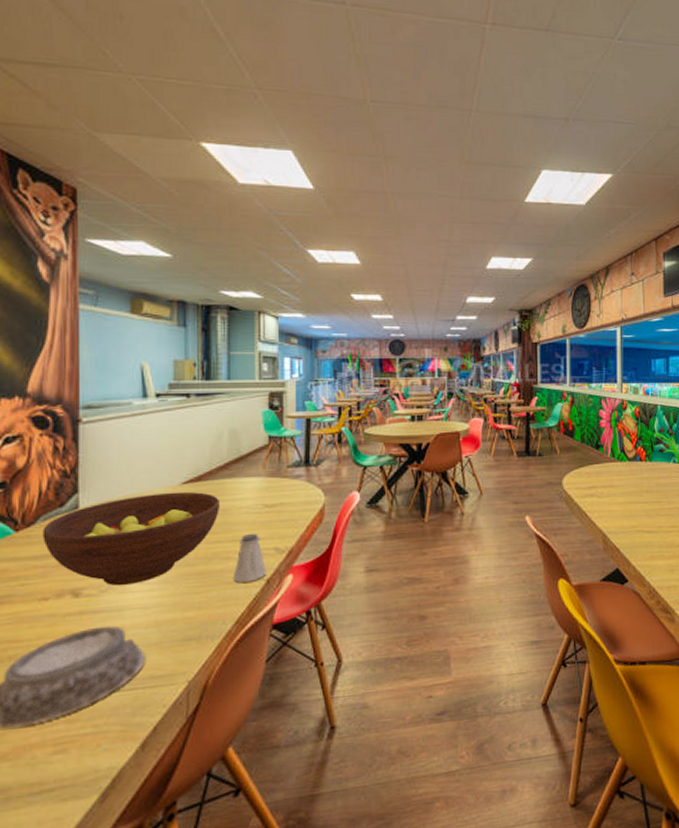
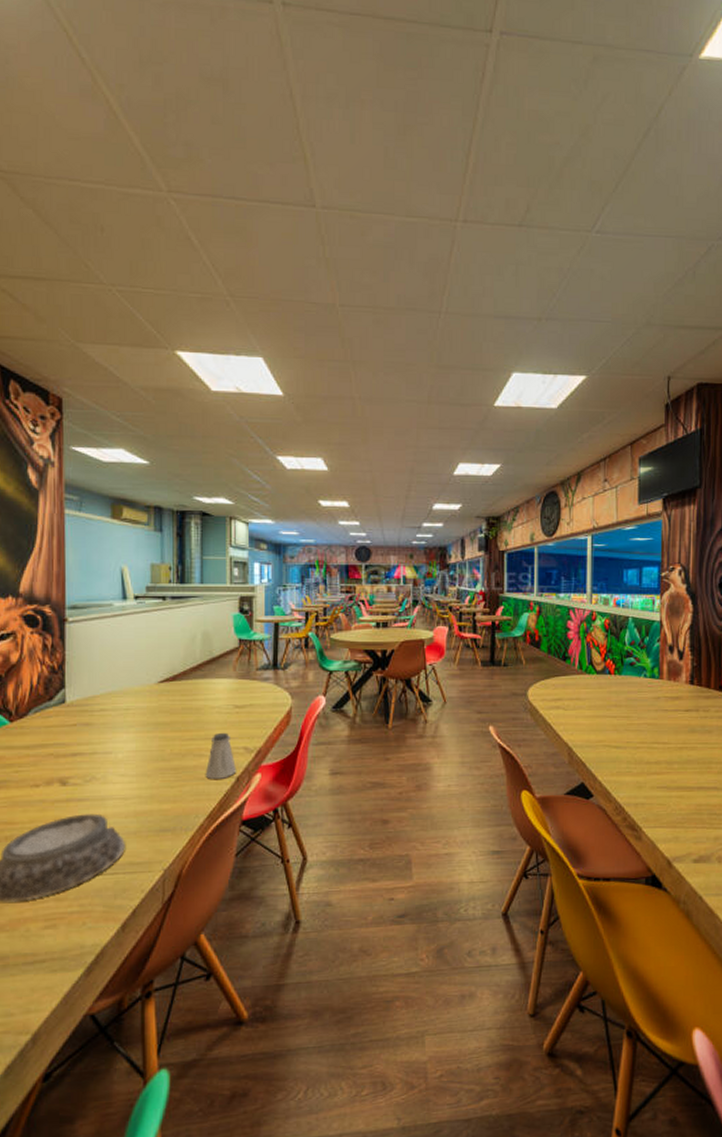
fruit bowl: present [42,491,219,586] -> none [34,690,193,777]

